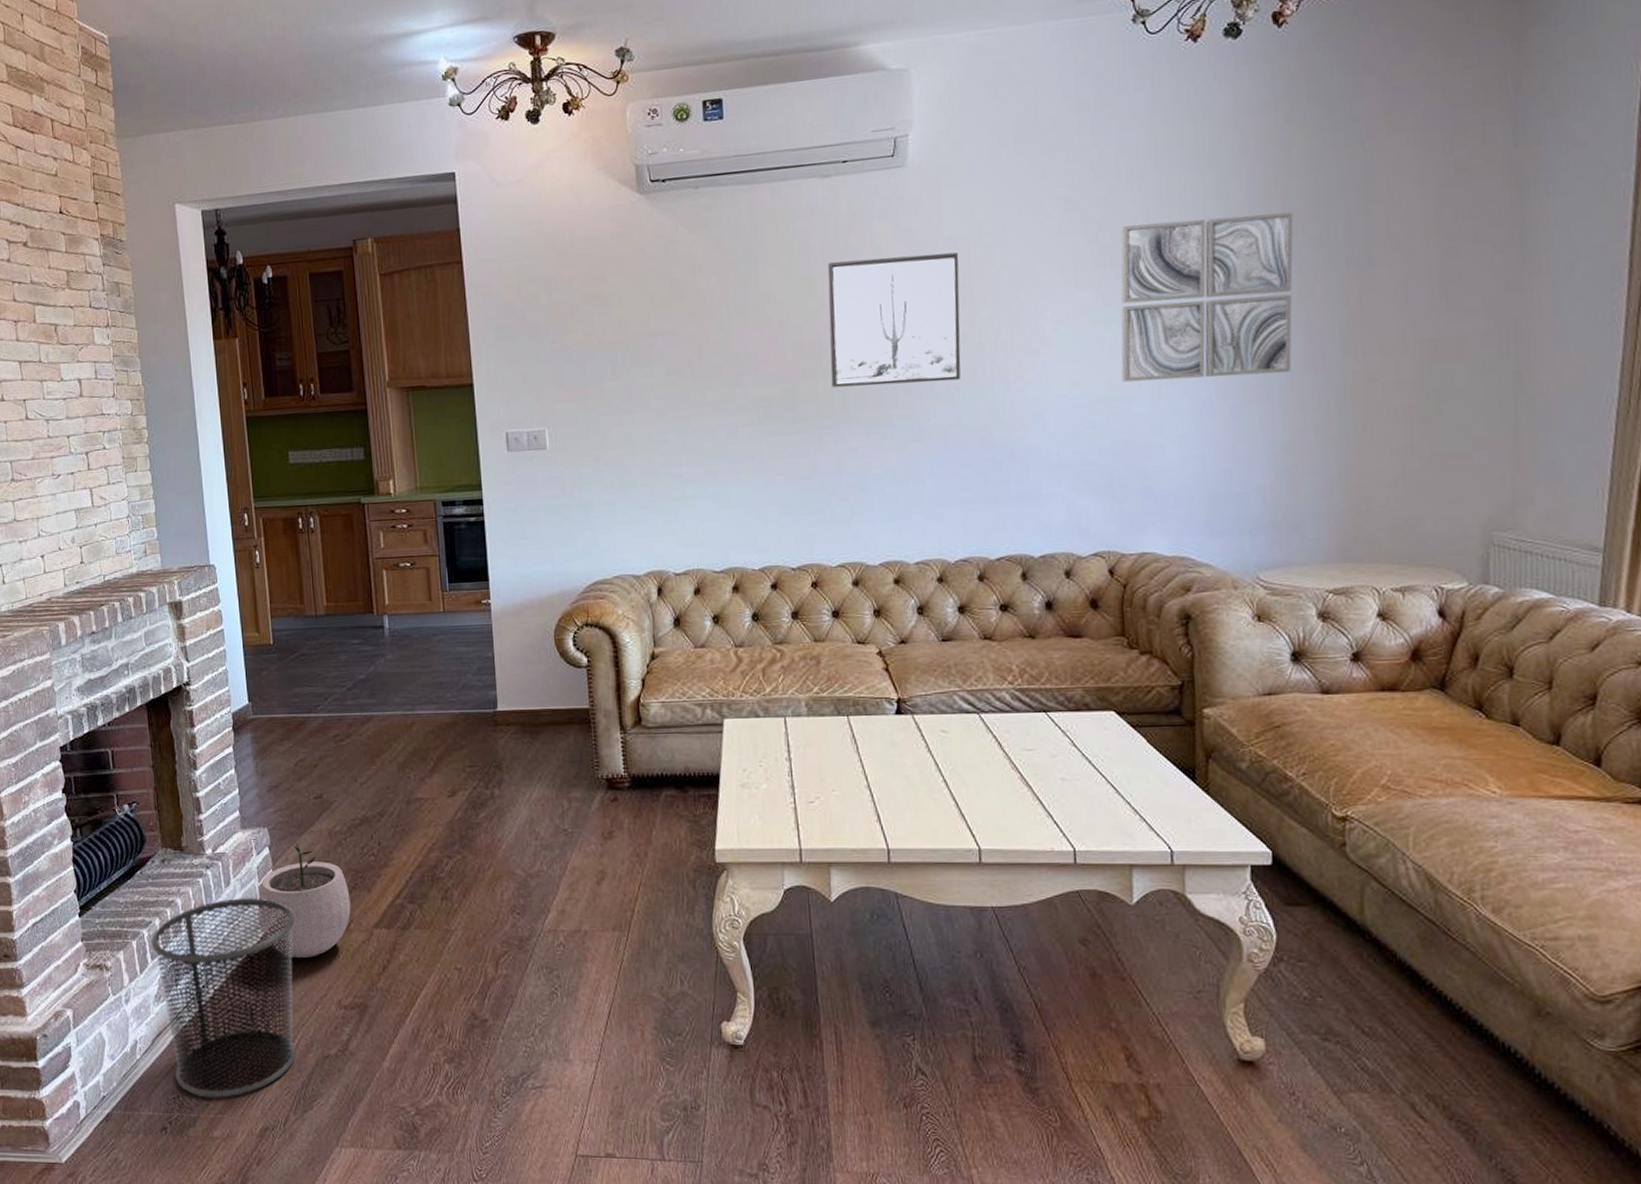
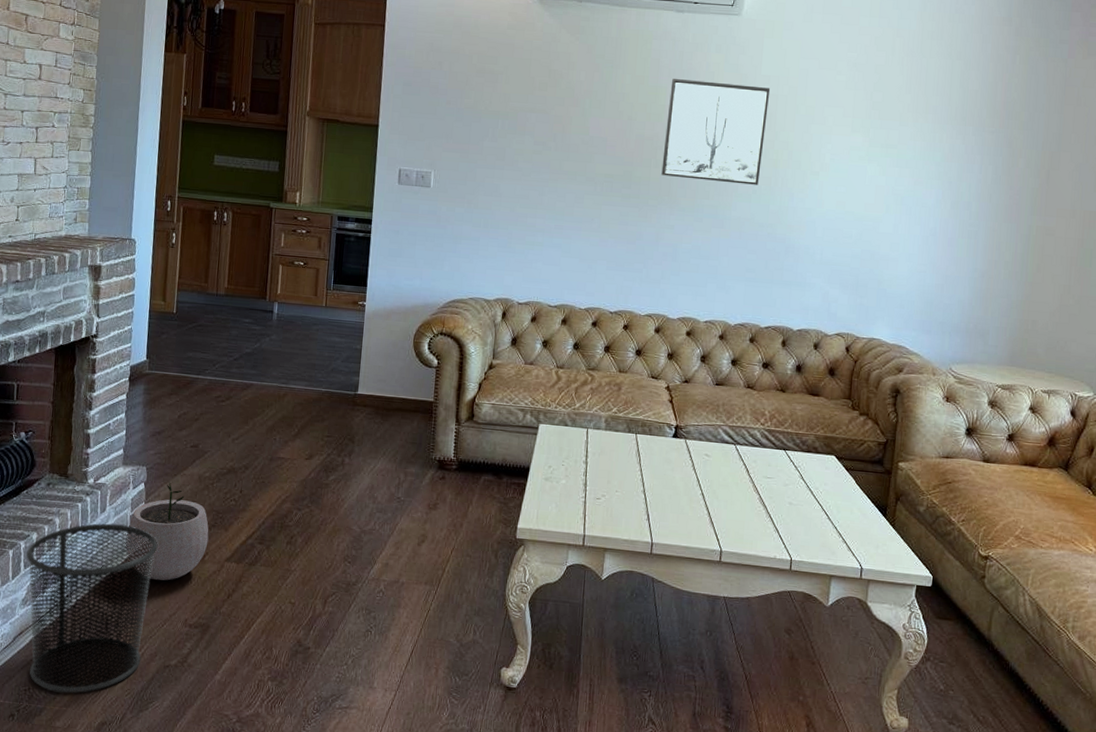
wall art: present [1120,212,1294,382] -> none [875,90,1011,220]

